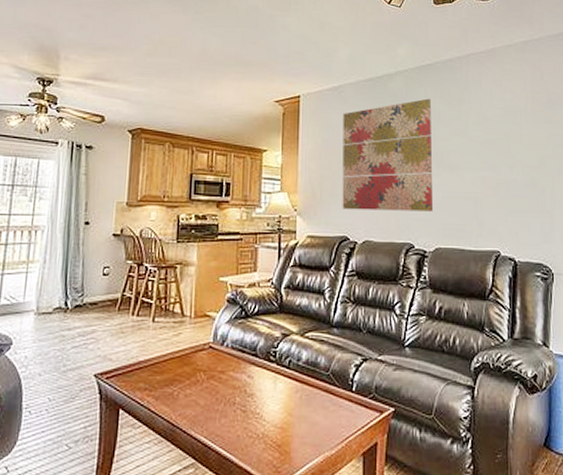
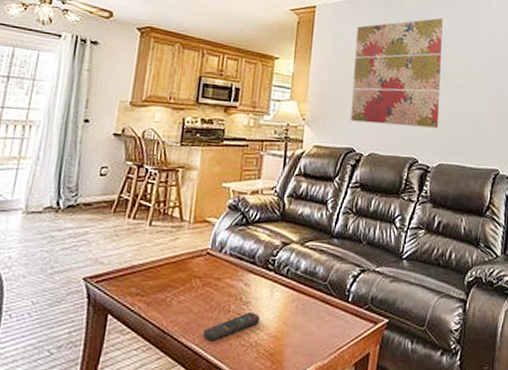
remote control: none [210,404,266,434] -> present [202,312,261,342]

